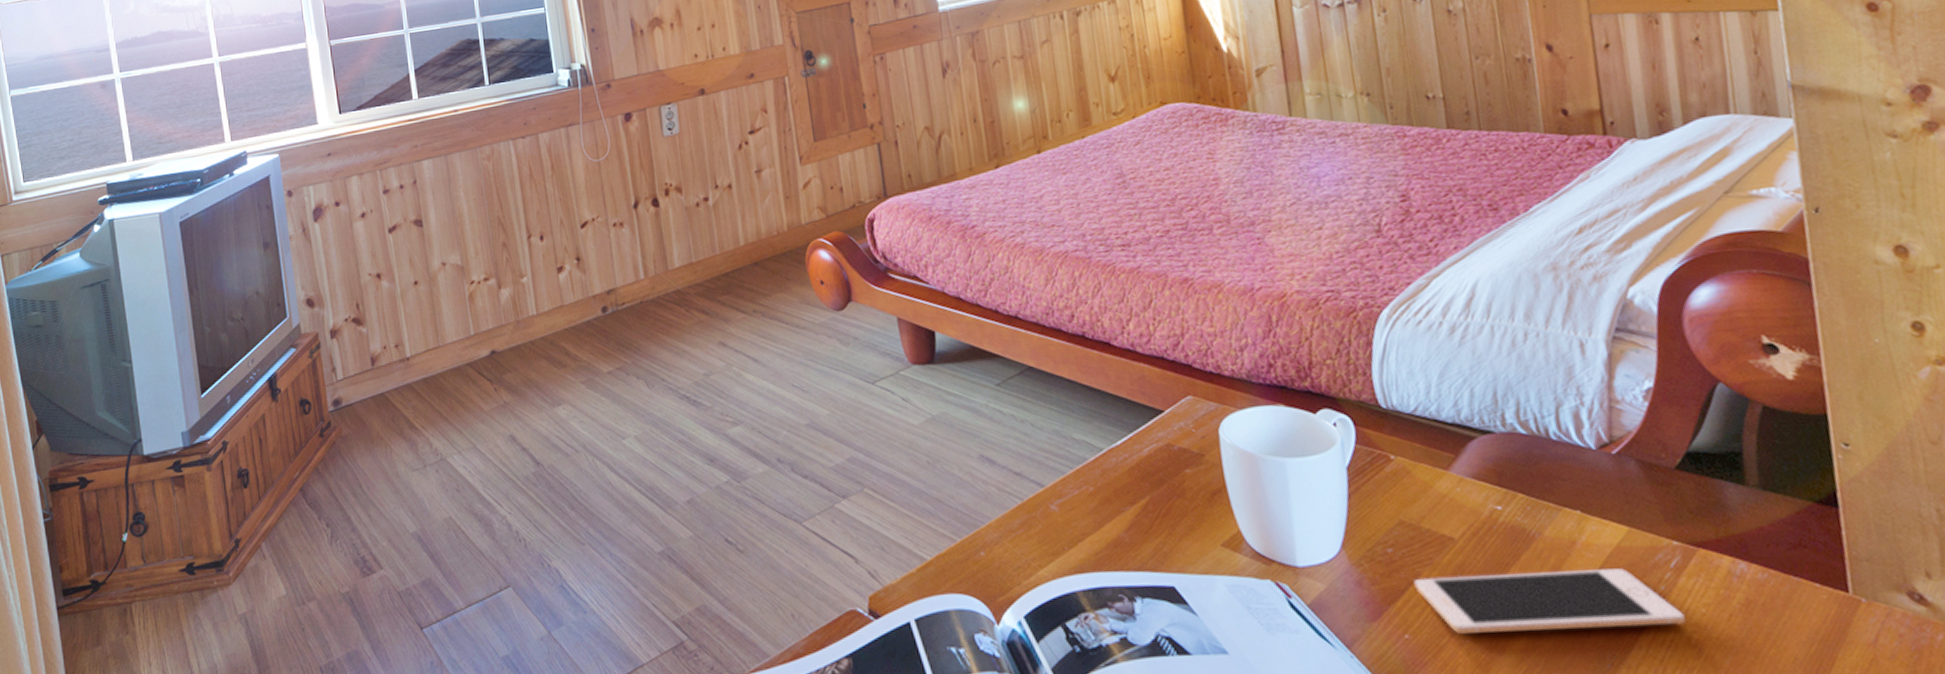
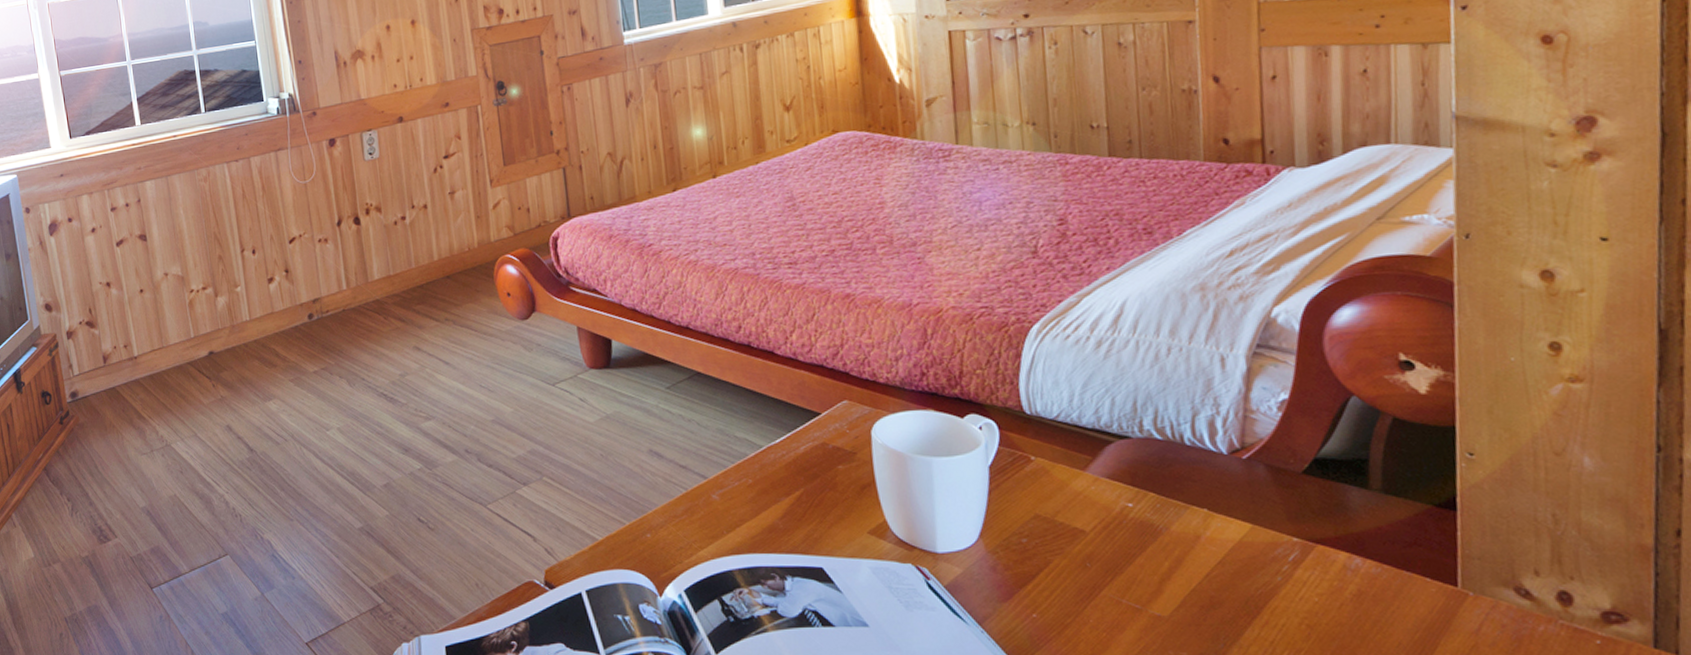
cell phone: present [1413,568,1686,634] -> none [1044,561,1298,614]

